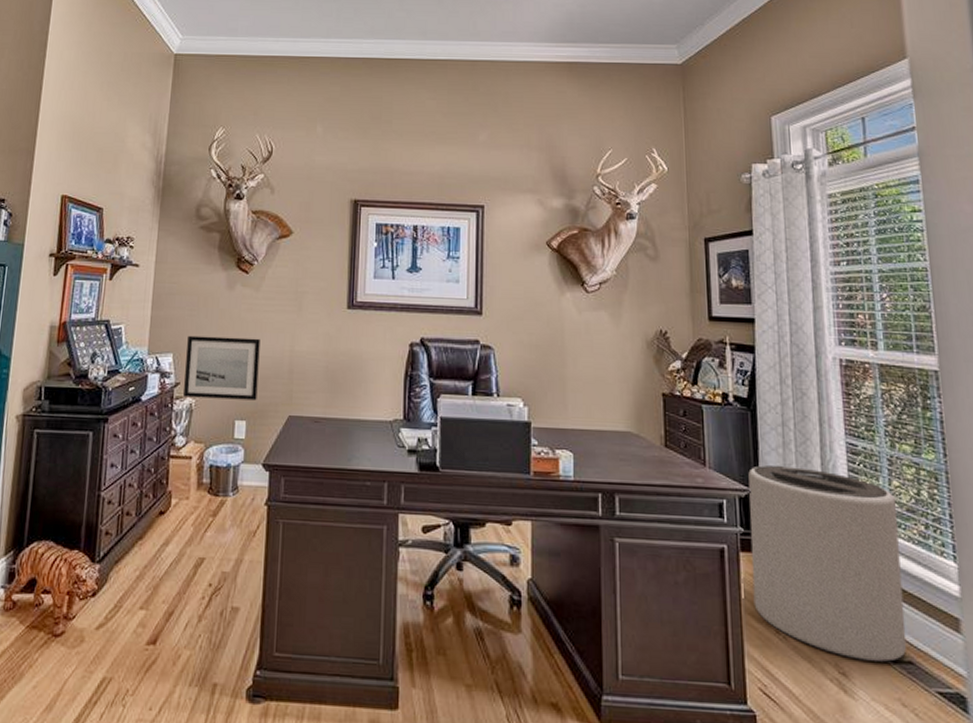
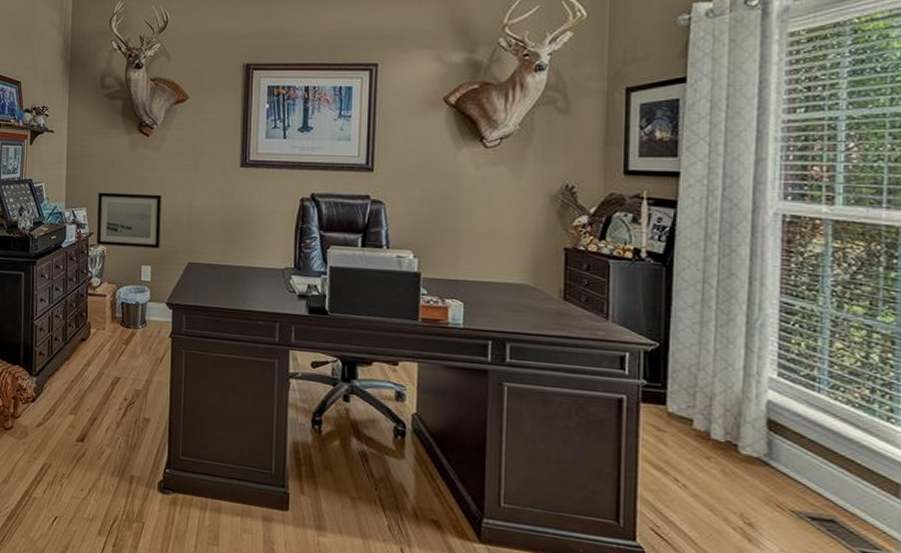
trash can: present [748,465,907,662] -> none [652,321,837,518]

